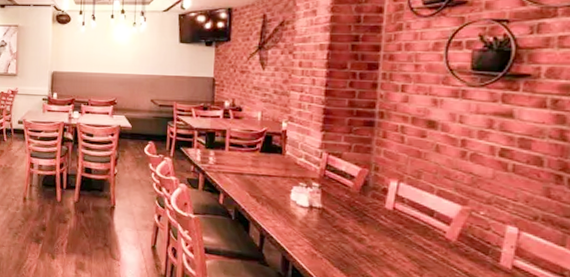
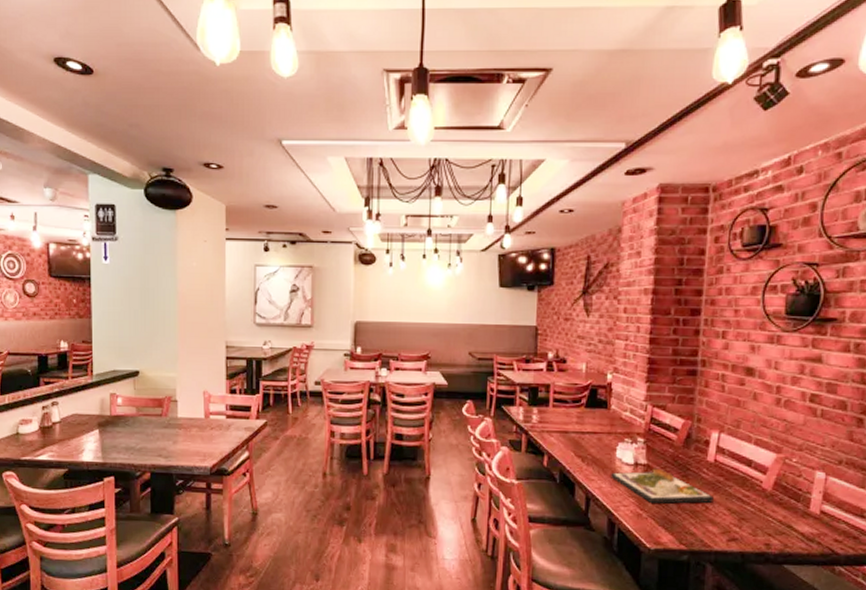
dinner plate: none [285,212,394,249] -> present [611,468,715,504]

